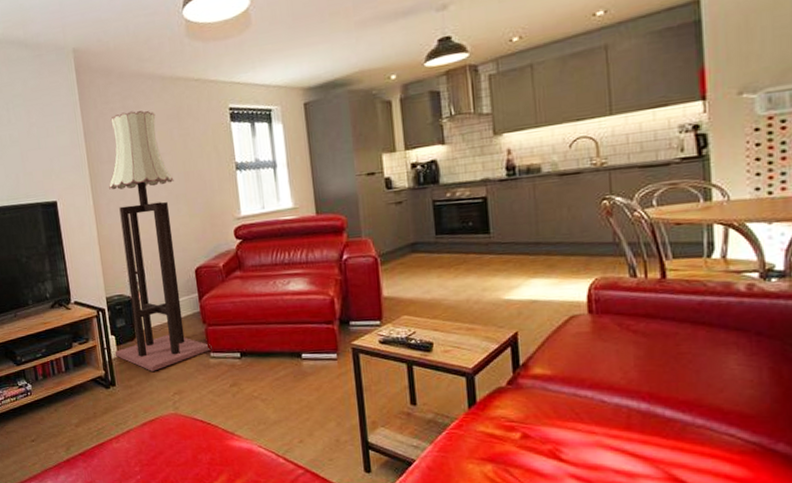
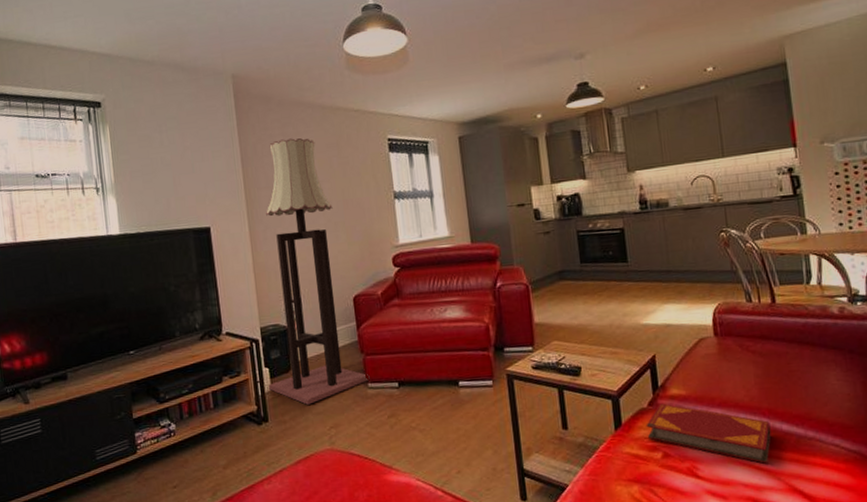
hardback book: none [503,383,651,450] -> present [646,403,772,464]

